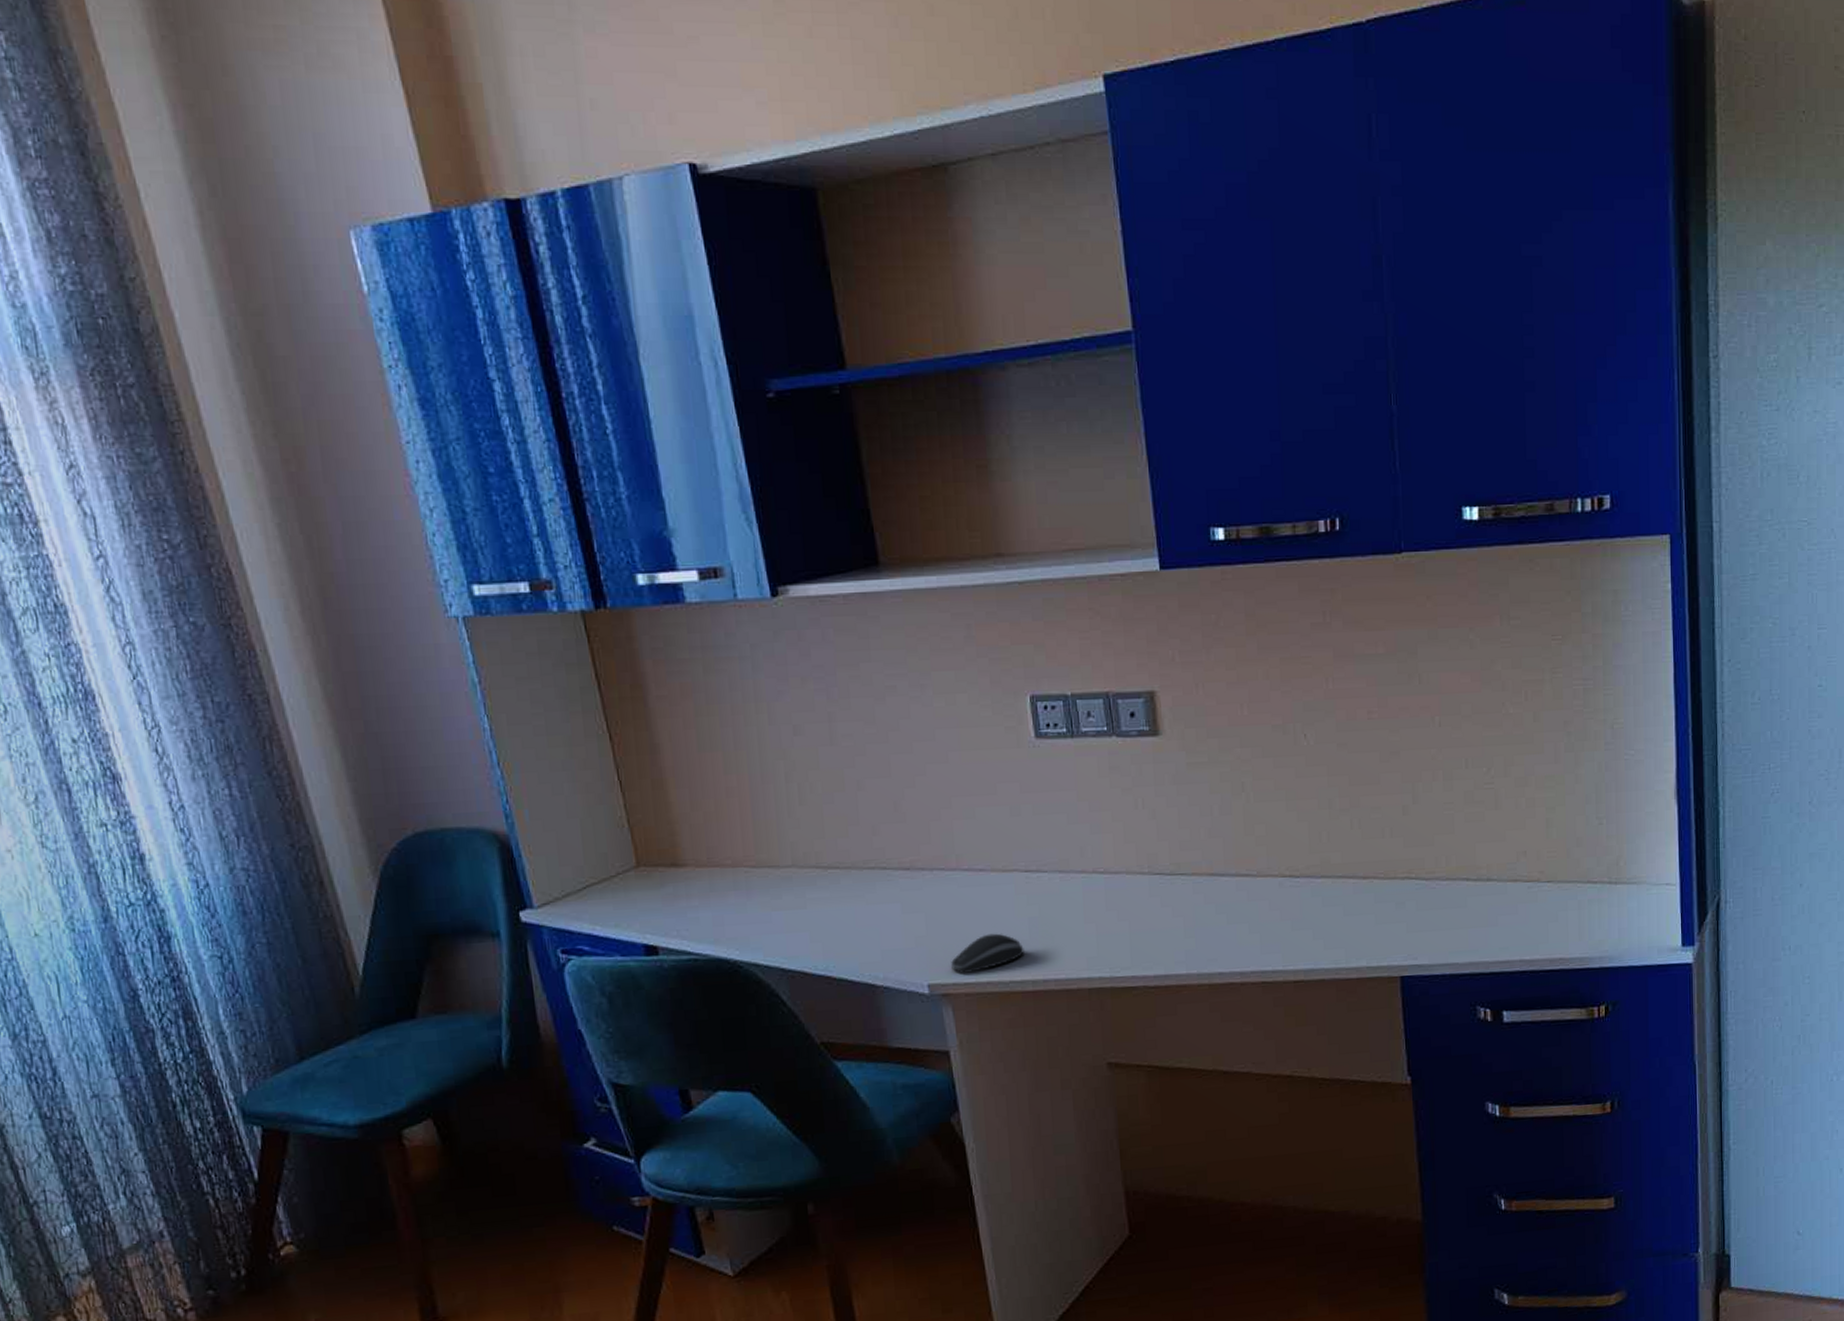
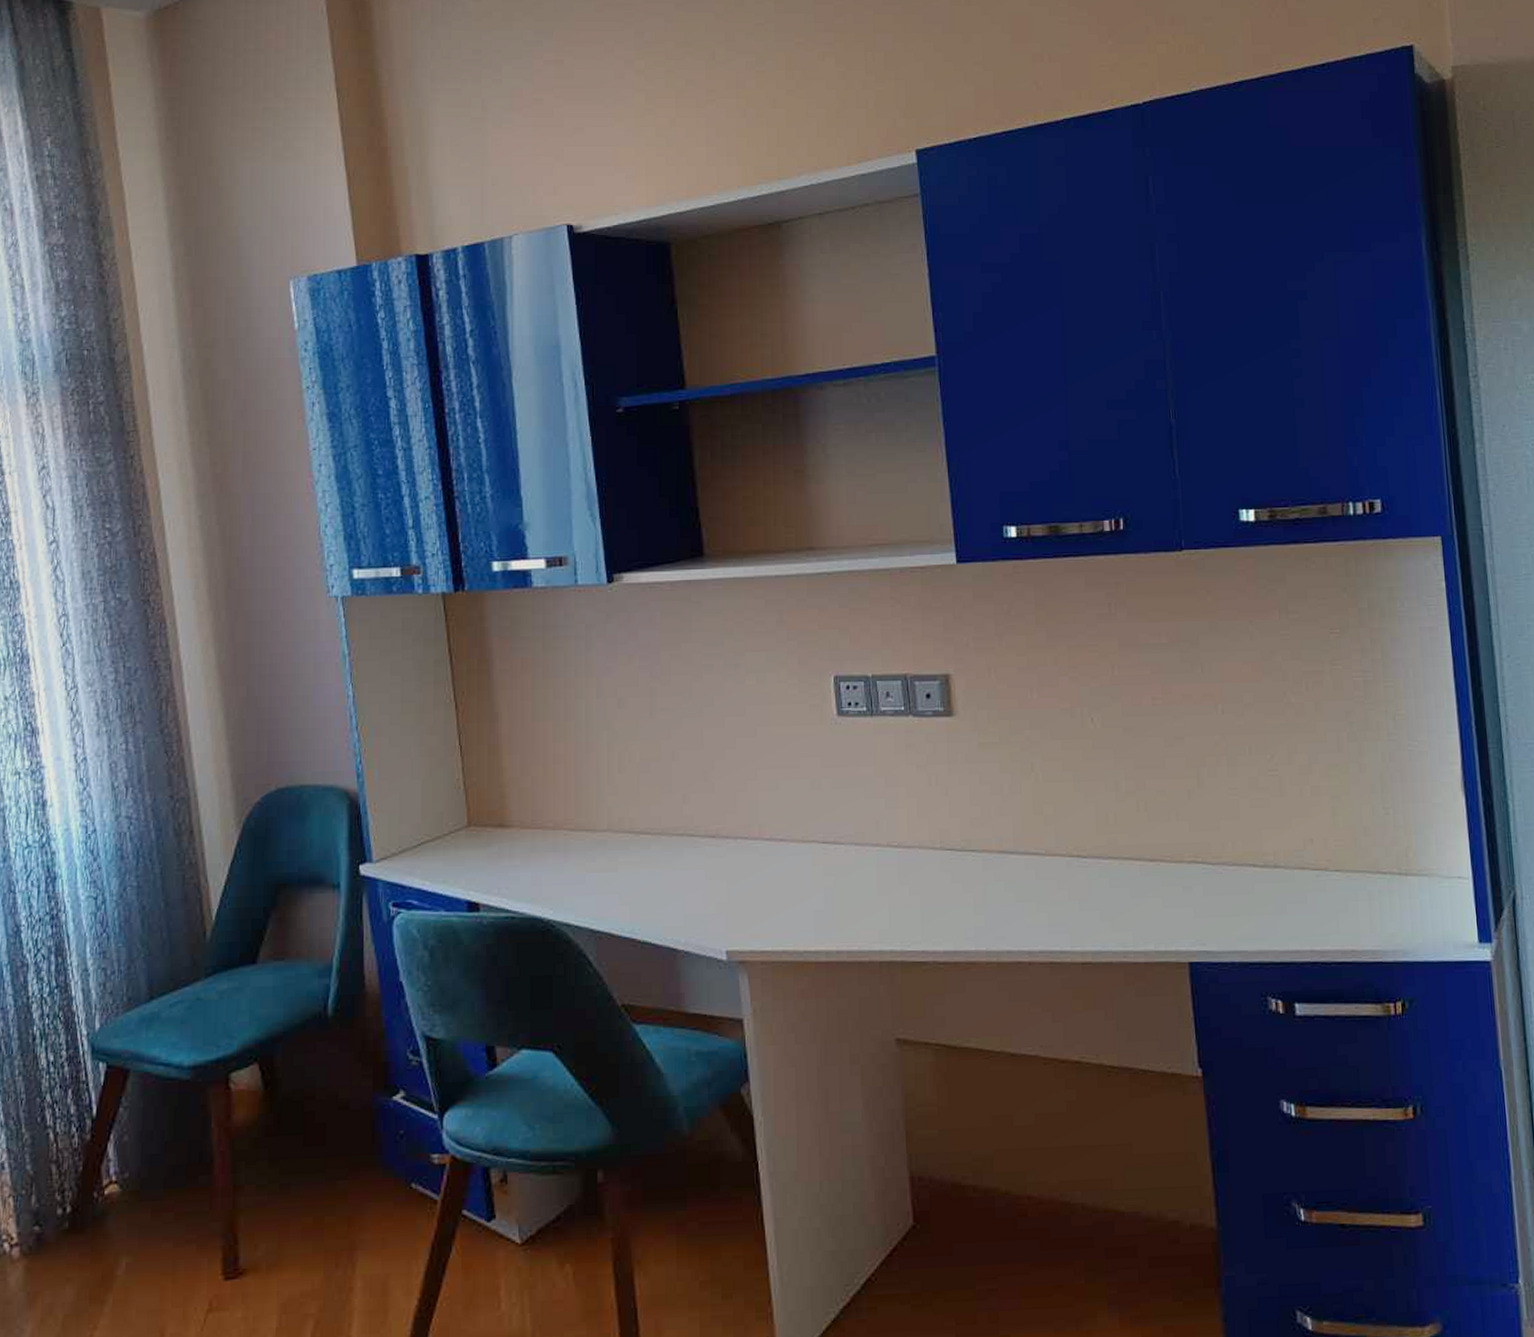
computer mouse: present [951,933,1024,974] -> none [749,902,819,942]

